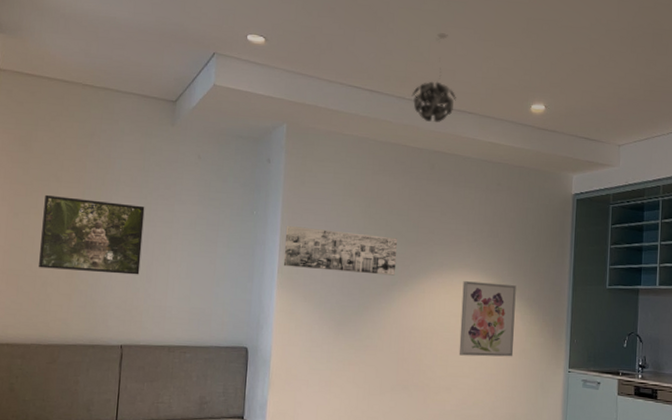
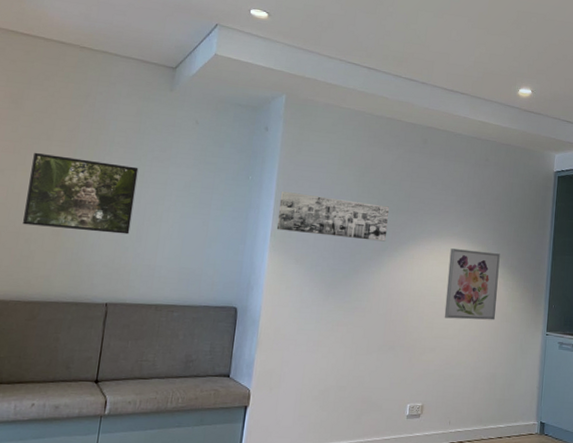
pendant light: present [411,33,456,122] -> none [407,19,450,101]

